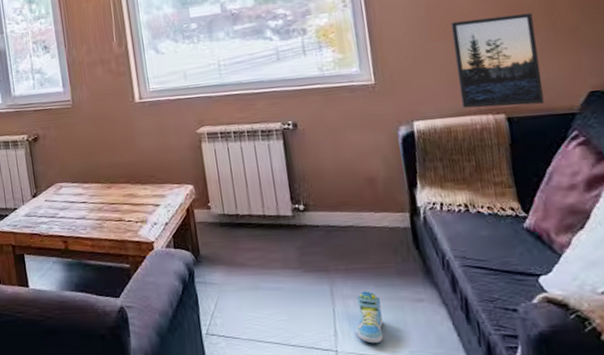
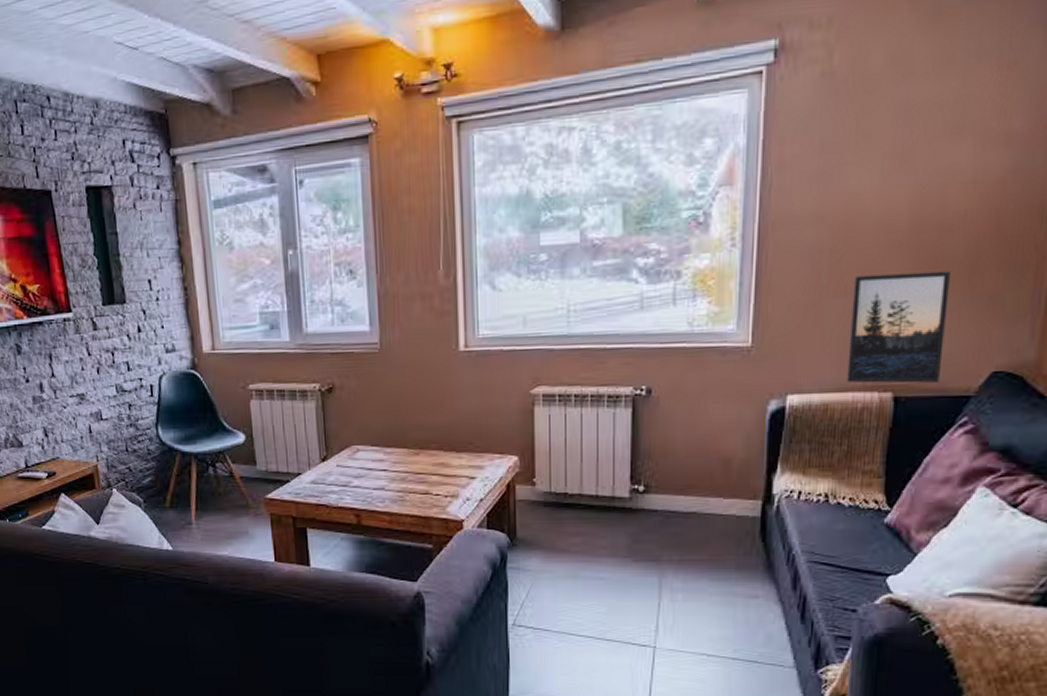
sneaker: present [356,291,384,344] -> none [680,584,713,641]

